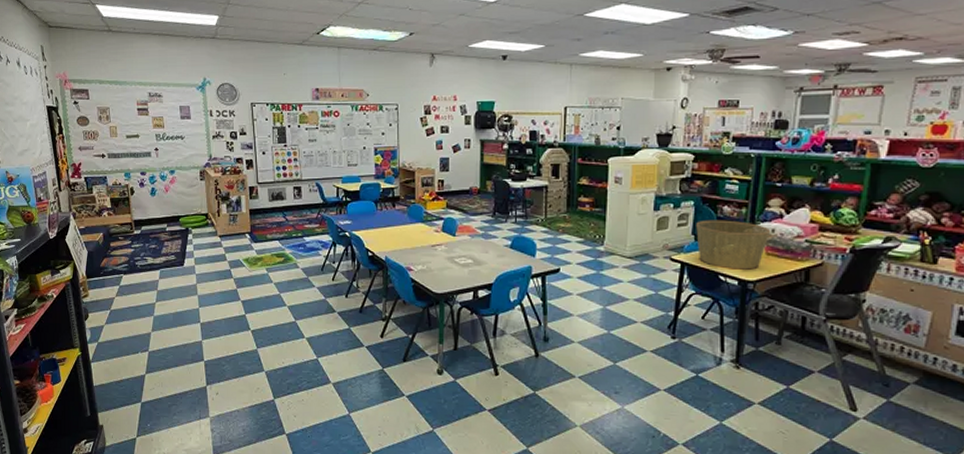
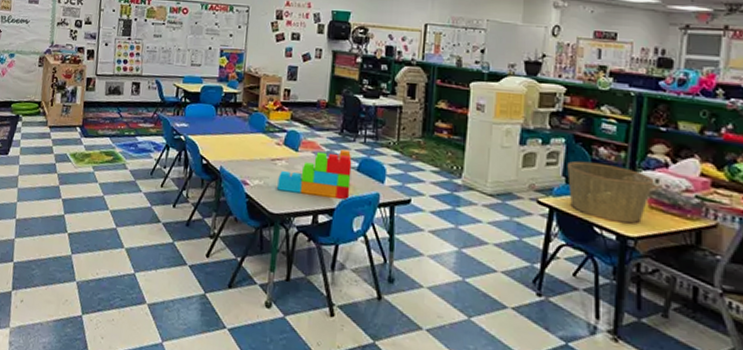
building blocks: none [439,230,505,274] -> present [277,149,352,199]

